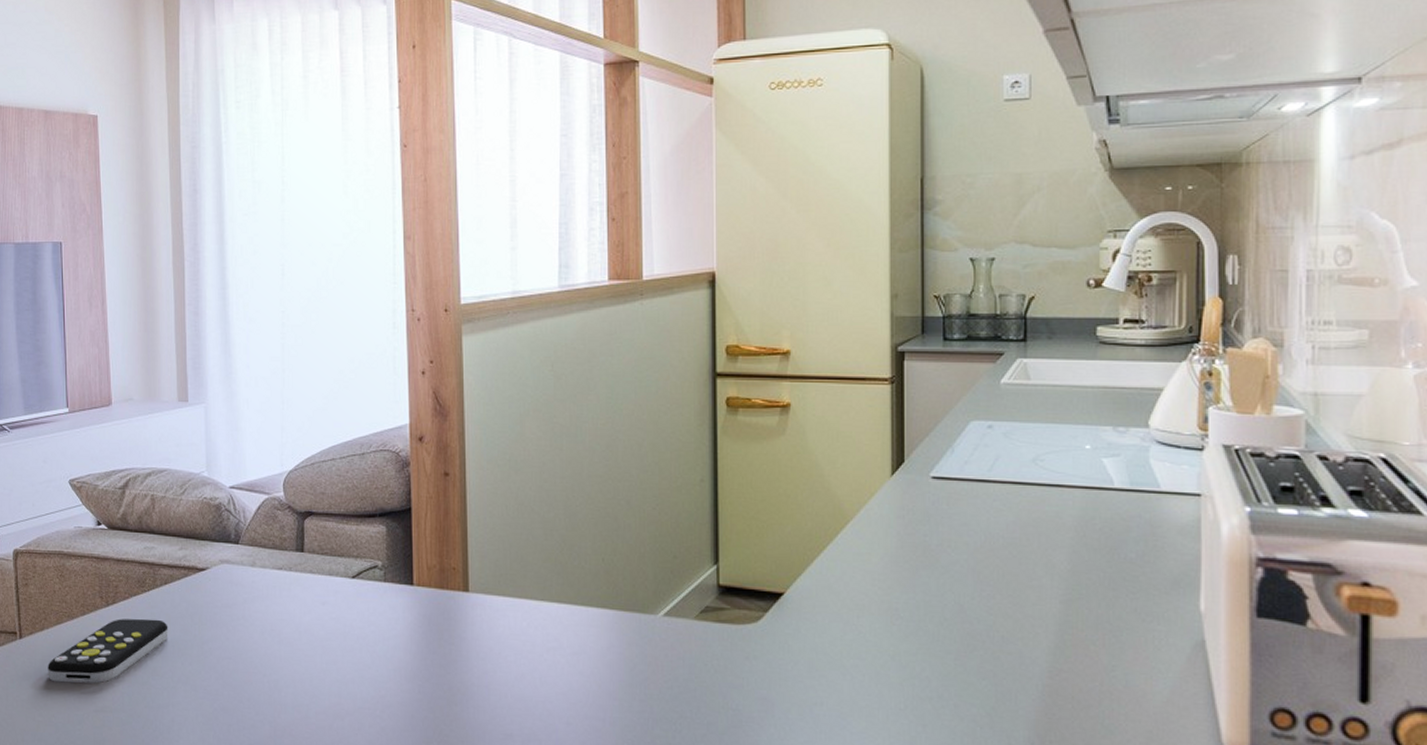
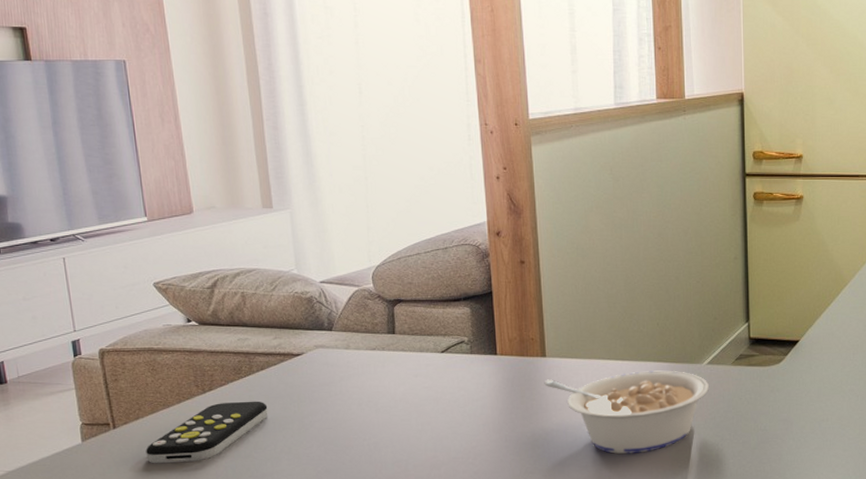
legume: none [465,618,665,725] -> present [544,370,709,455]

